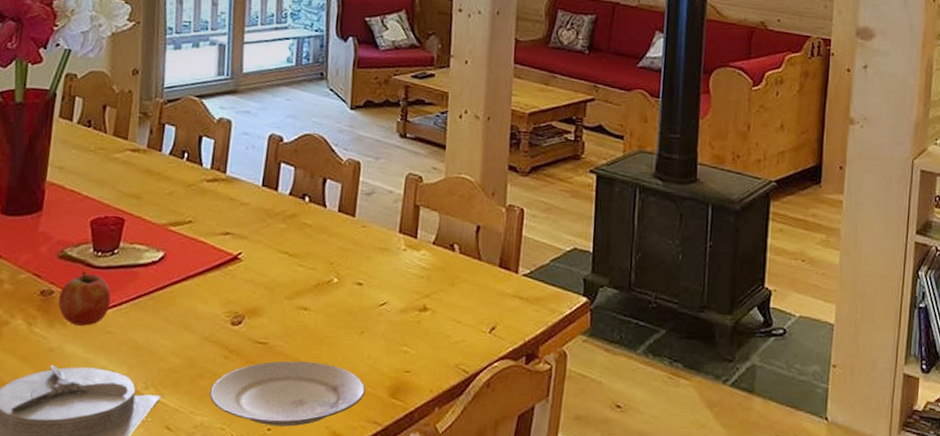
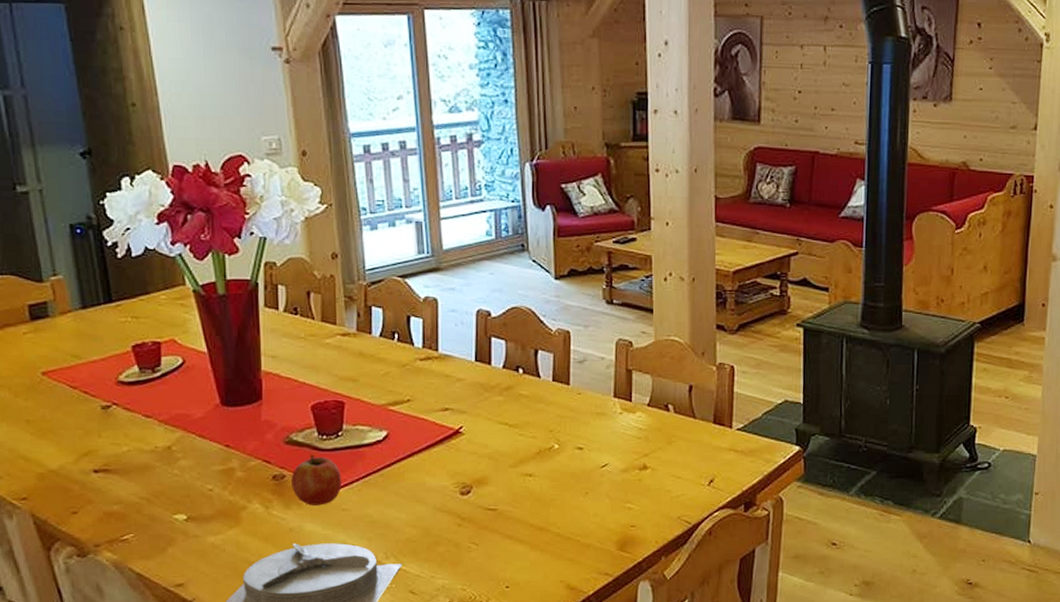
plate: present [210,361,366,427] -> none [448,523,595,584]

